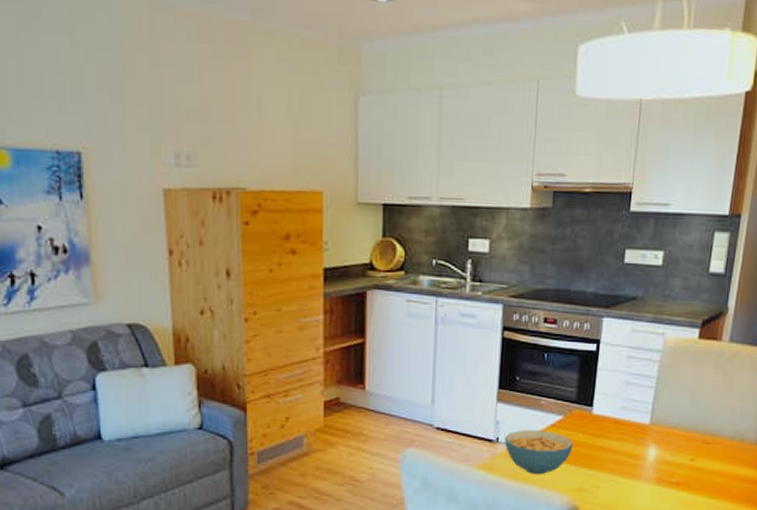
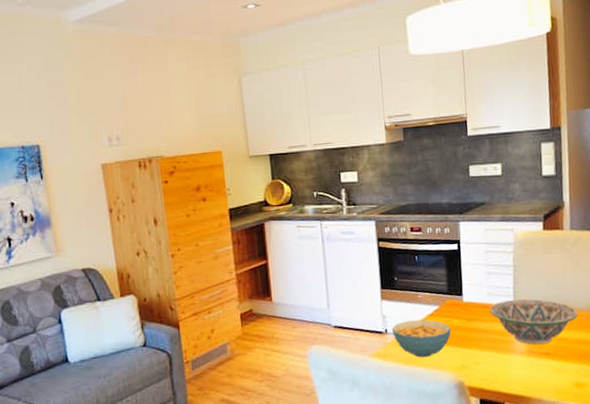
decorative bowl: none [621,418,720,472] -> present [489,299,578,345]

